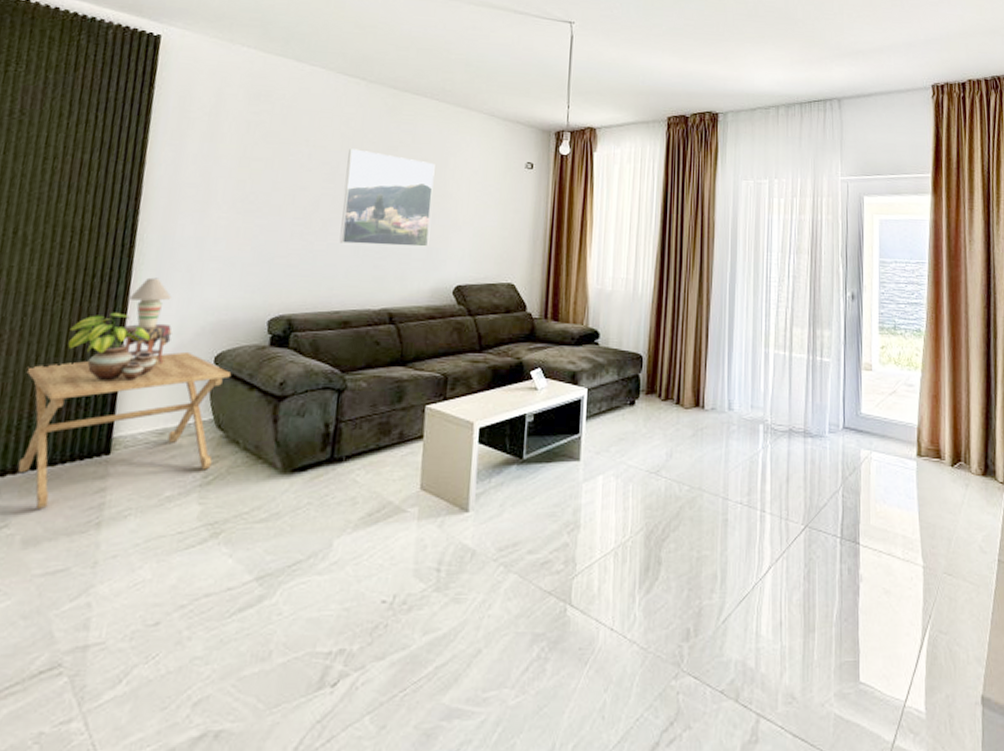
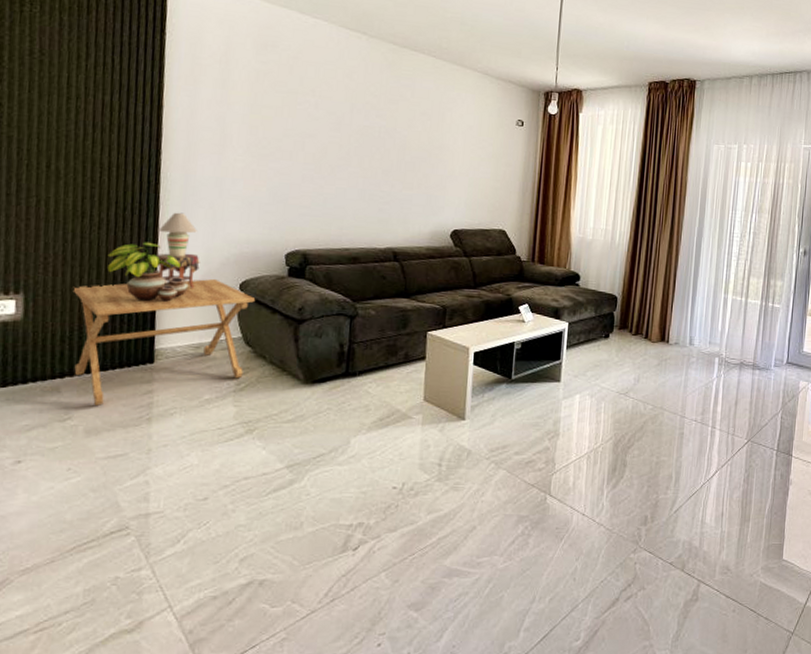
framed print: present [339,149,435,247] -> none [347,100,433,194]

